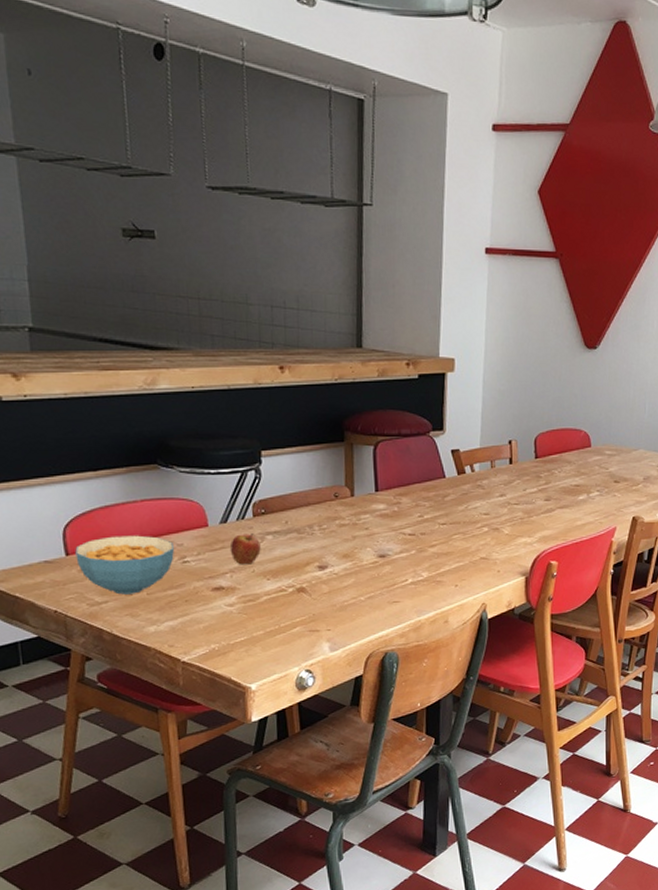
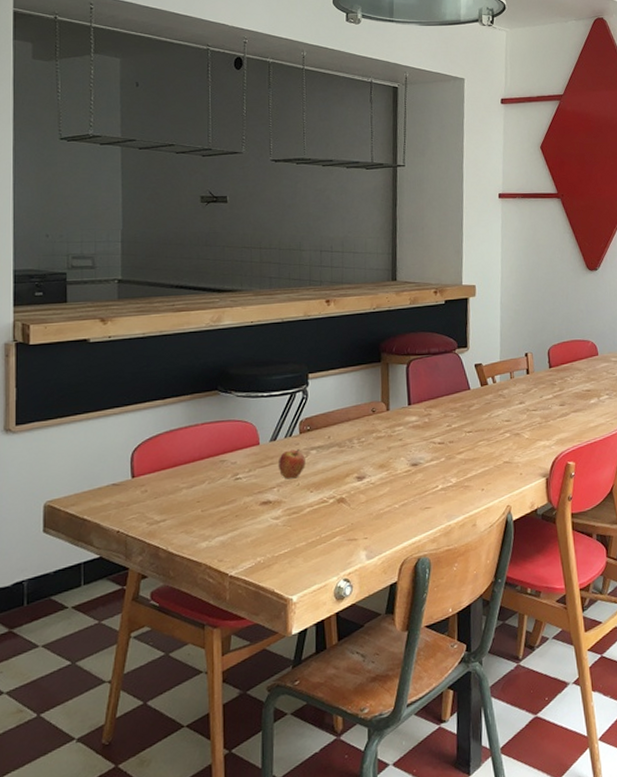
cereal bowl: present [75,535,175,595] -> none [140,456,229,513]

